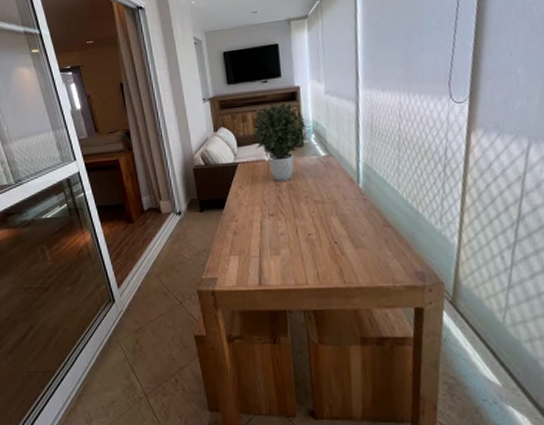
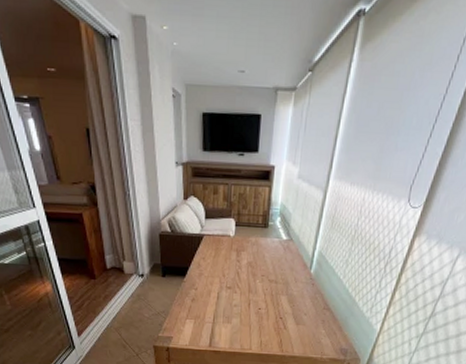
potted plant: present [253,103,307,182] -> none [222,180,274,259]

